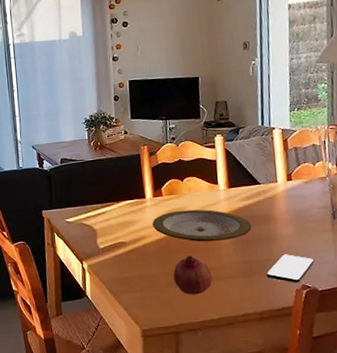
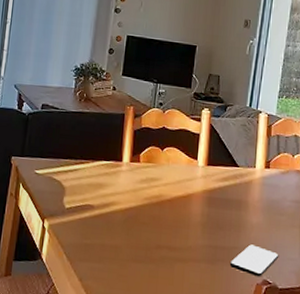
plate: present [152,209,252,242] -> none [124,180,224,221]
fruit: present [173,256,213,295] -> none [136,231,176,275]

